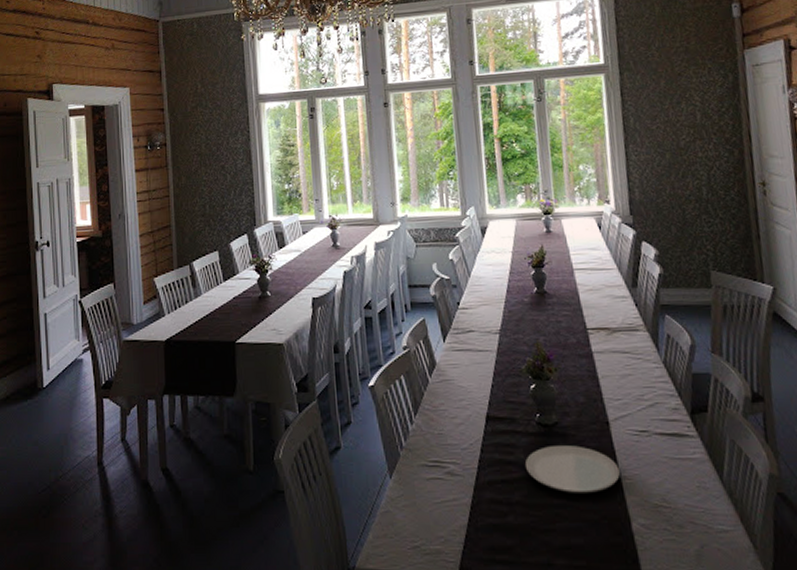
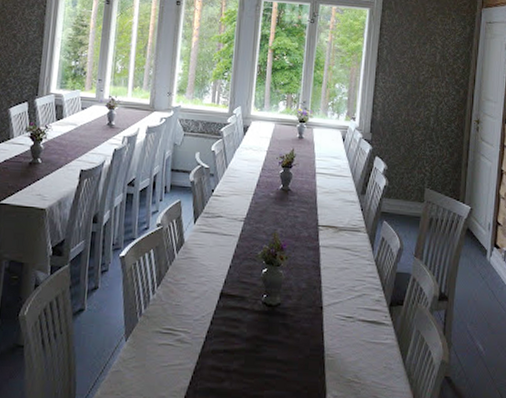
plate: present [524,445,620,495] -> none [246,323,325,368]

